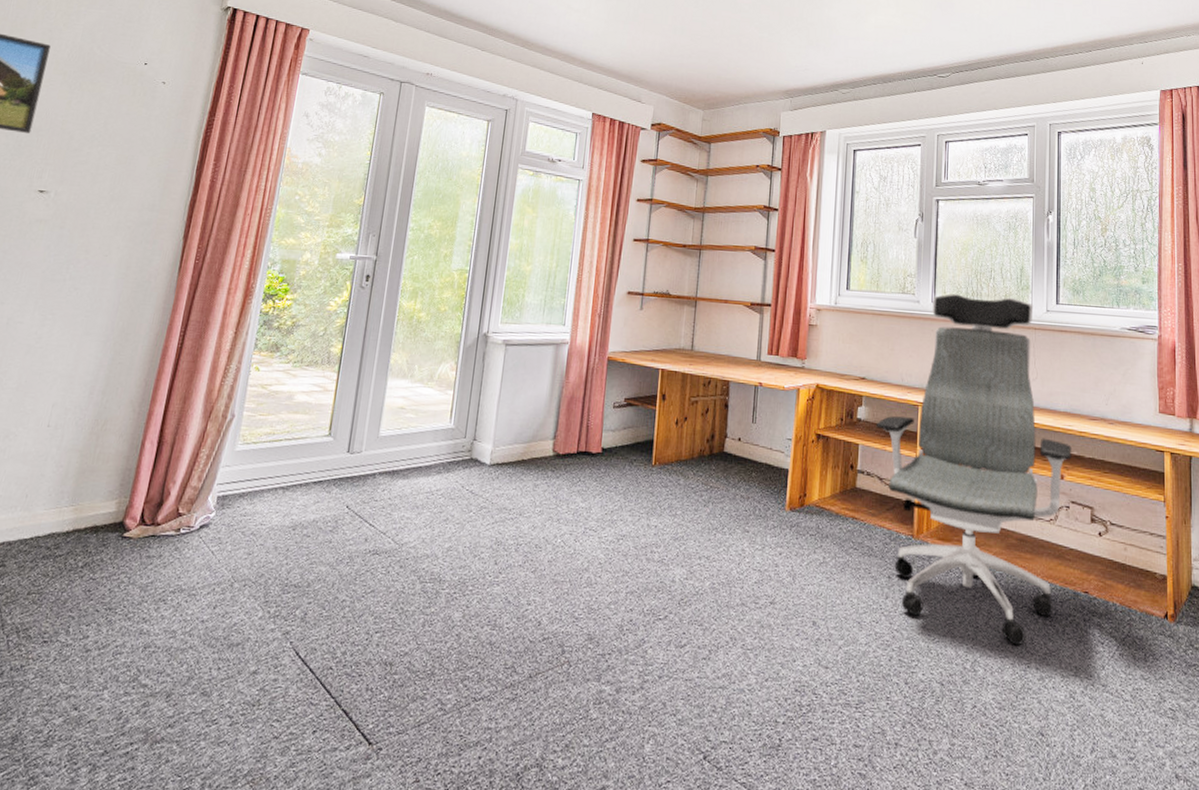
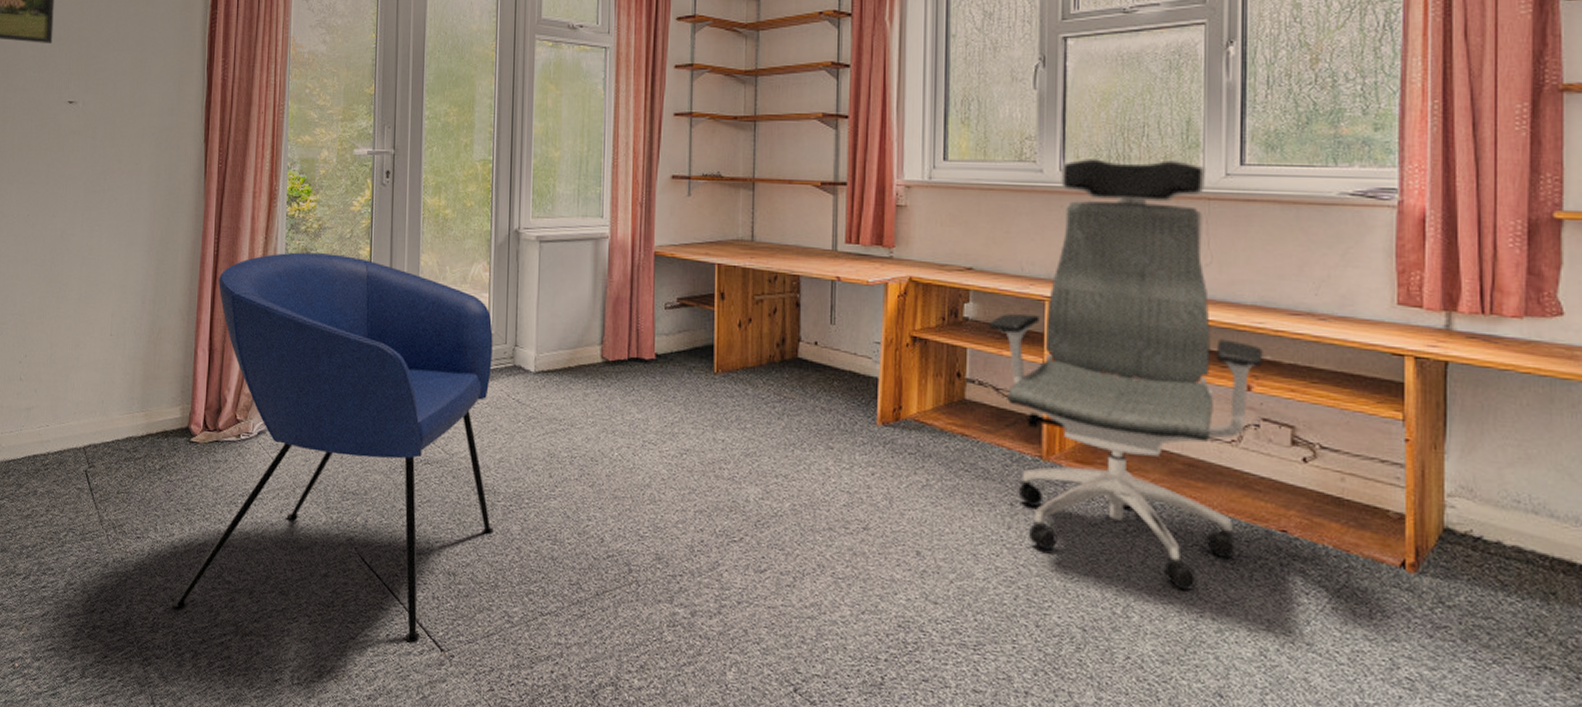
armchair: none [73,347,454,738] -> present [171,252,495,643]

